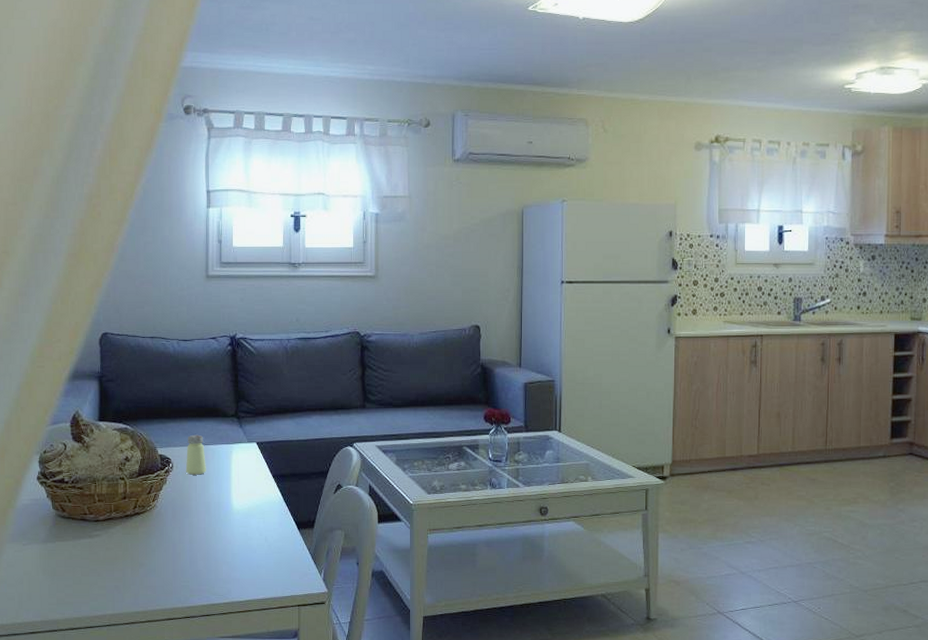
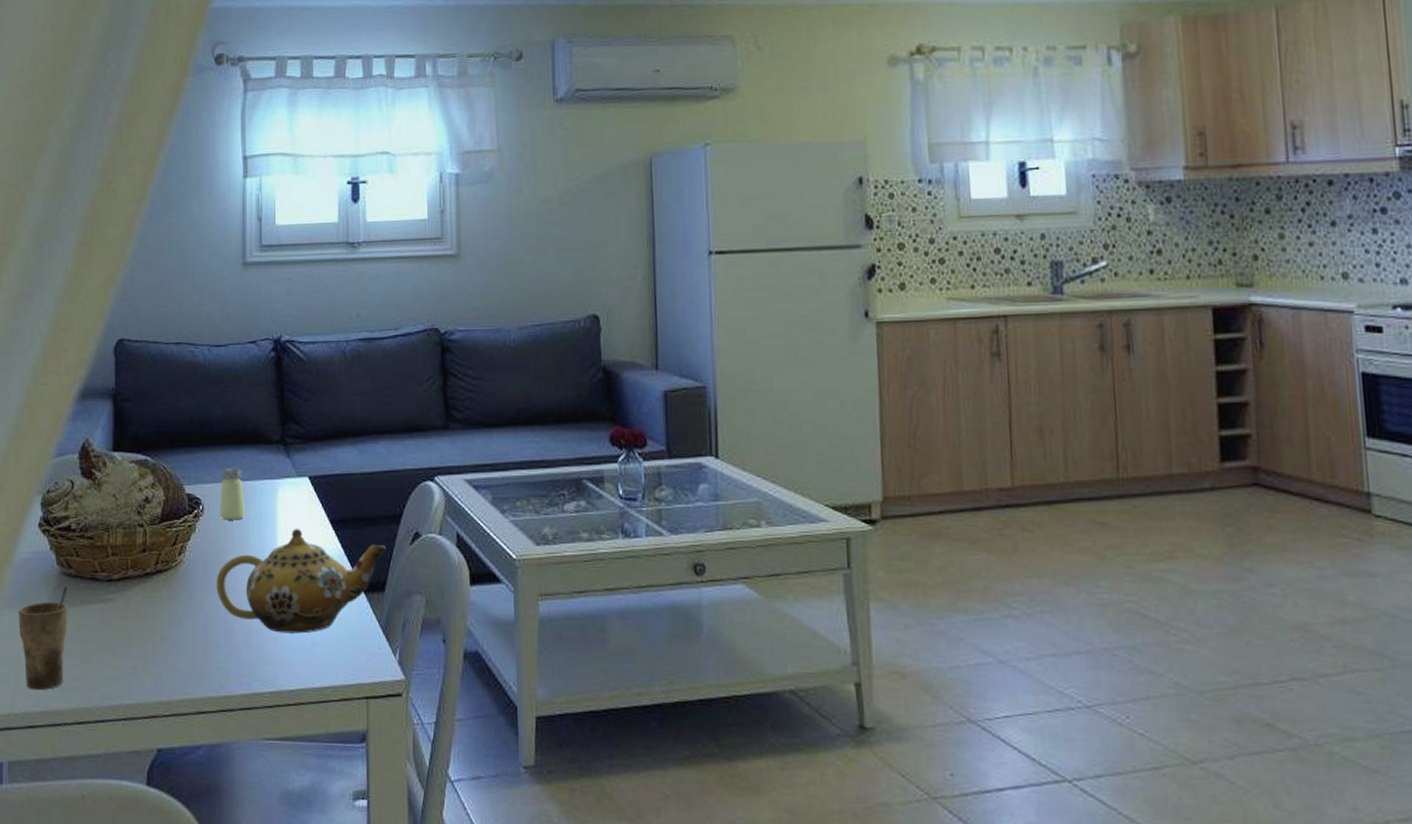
cup: none [21,525,62,605] -> present [18,585,68,691]
teapot: none [182,482,316,560] -> present [216,529,386,634]

